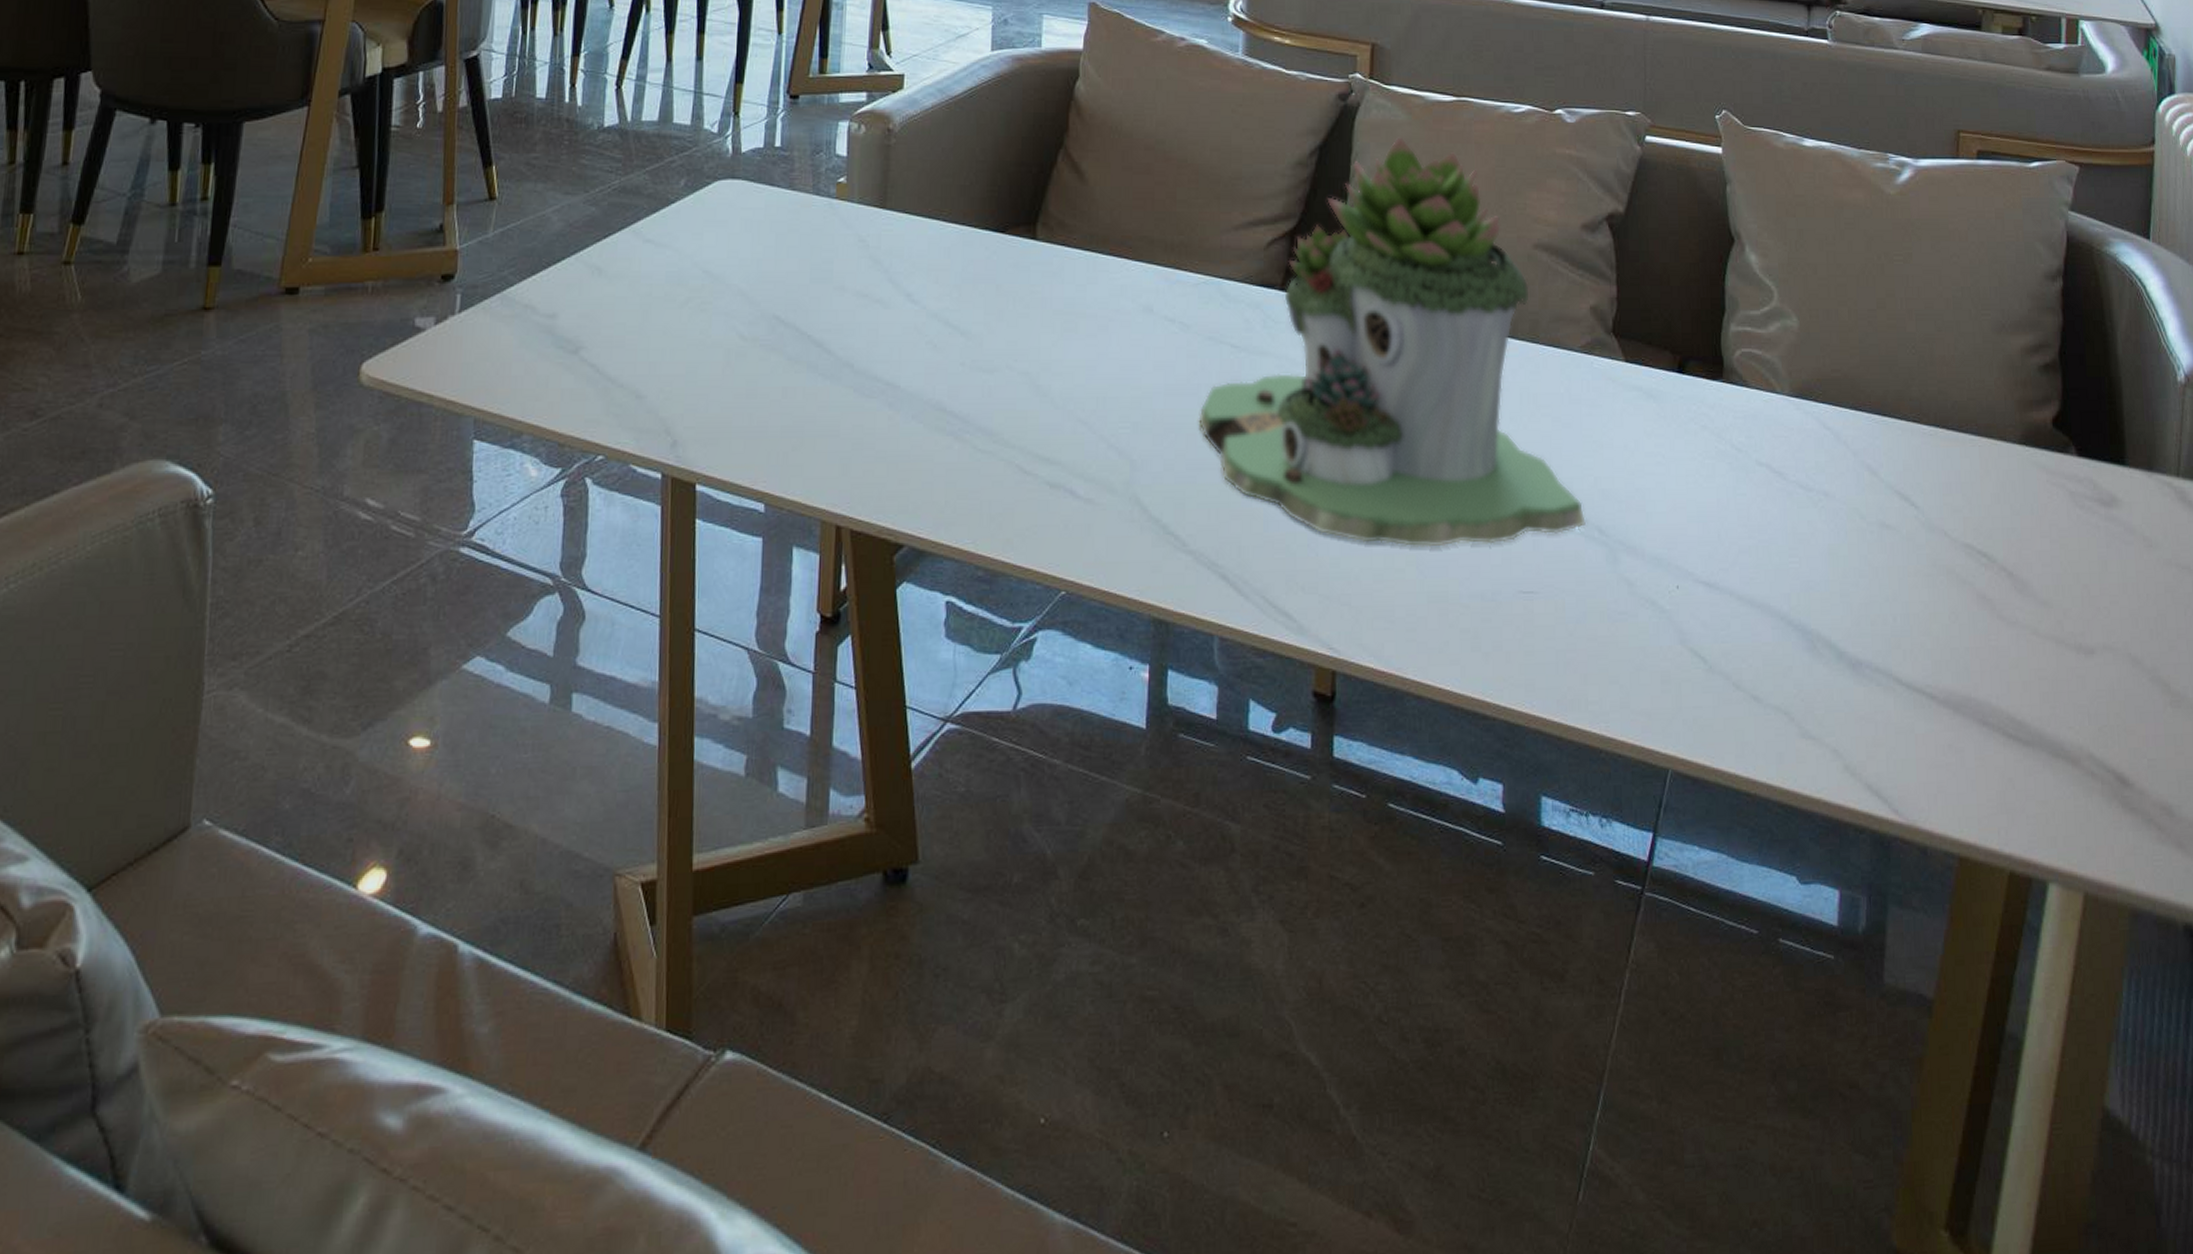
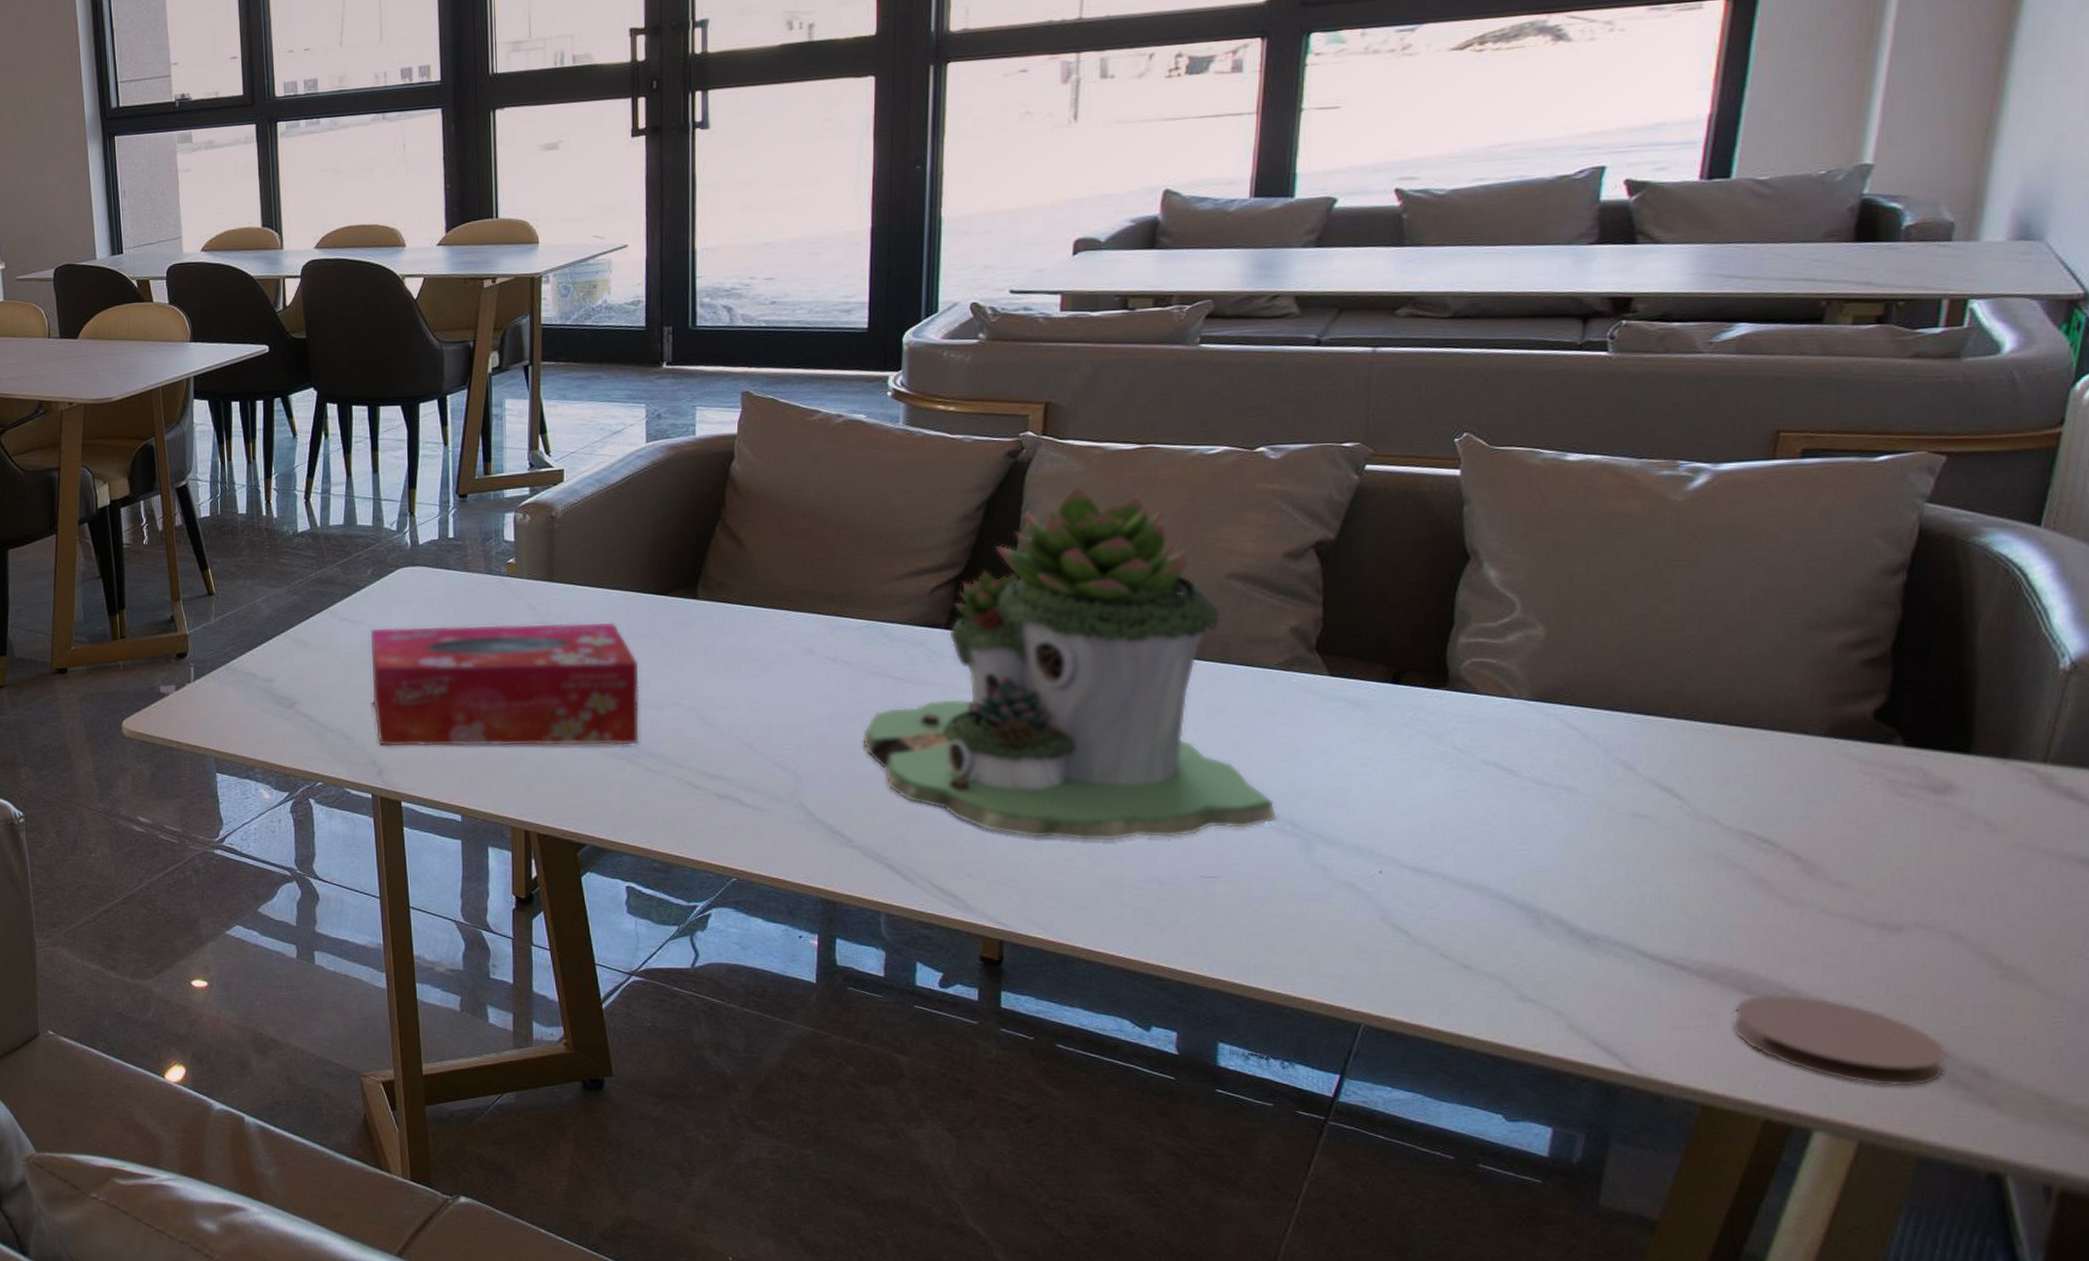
tissue box: none [672,255,972,417] -> present [371,622,640,747]
coaster: none [1975,726,2141,829] -> present [1731,994,1947,1087]

